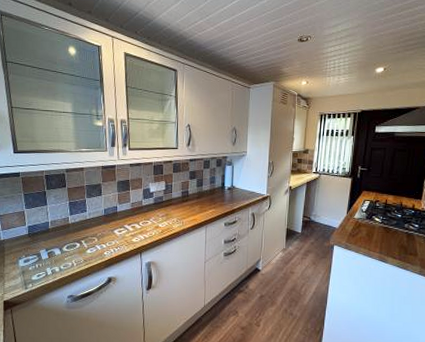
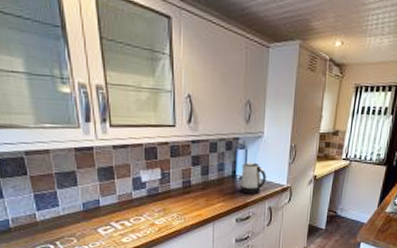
kettle: none [228,176,249,202] -> present [240,162,266,194]

